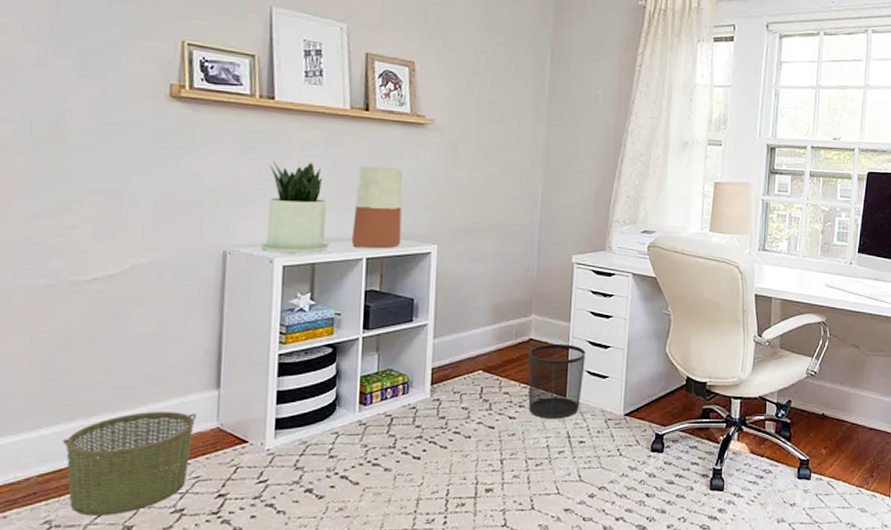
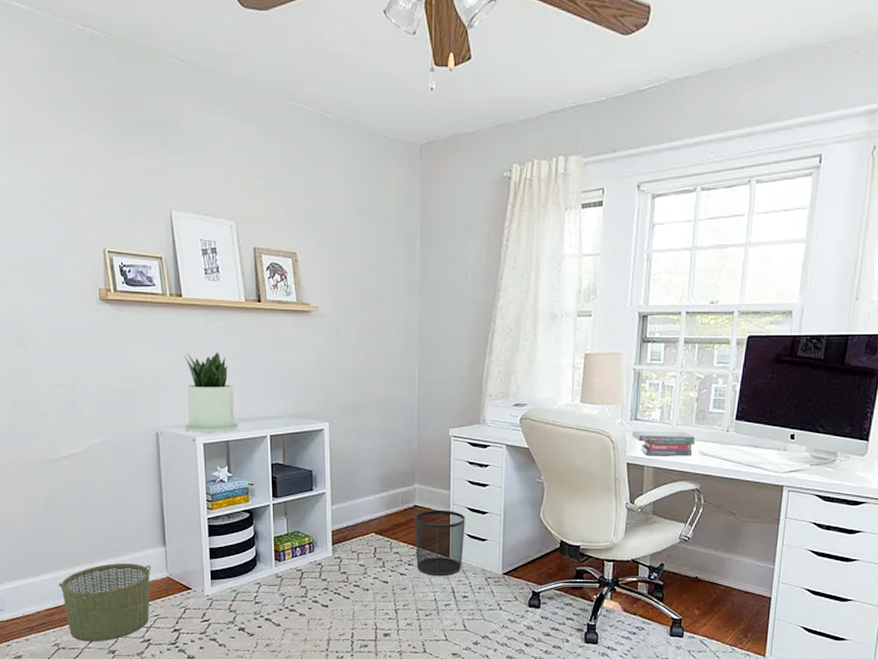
vase: present [351,166,403,249] -> none [256,353,297,427]
books: none [760,261,820,289] -> present [632,430,695,457]

